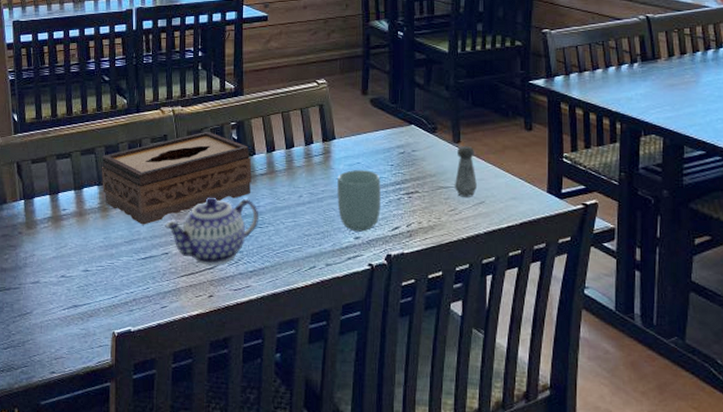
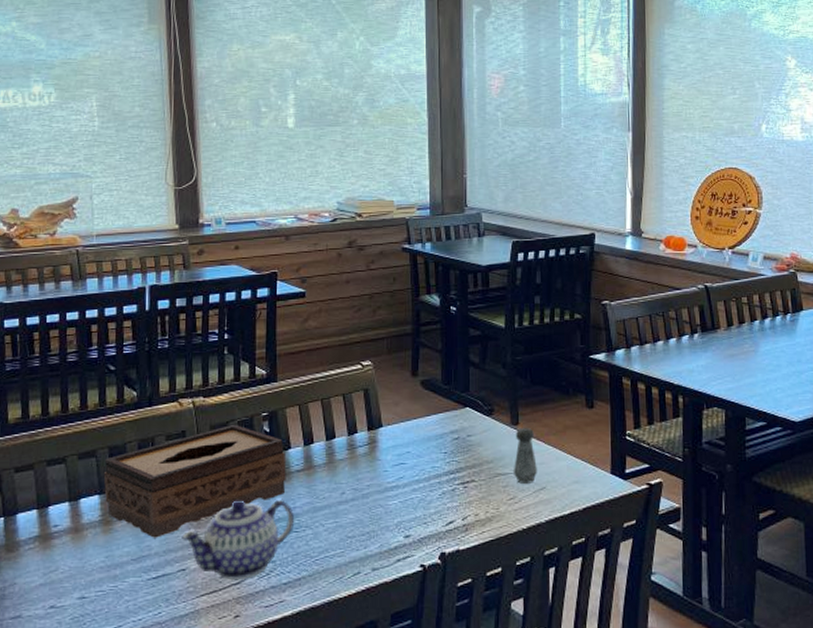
cup: present [337,170,381,232] -> none [385,460,433,529]

